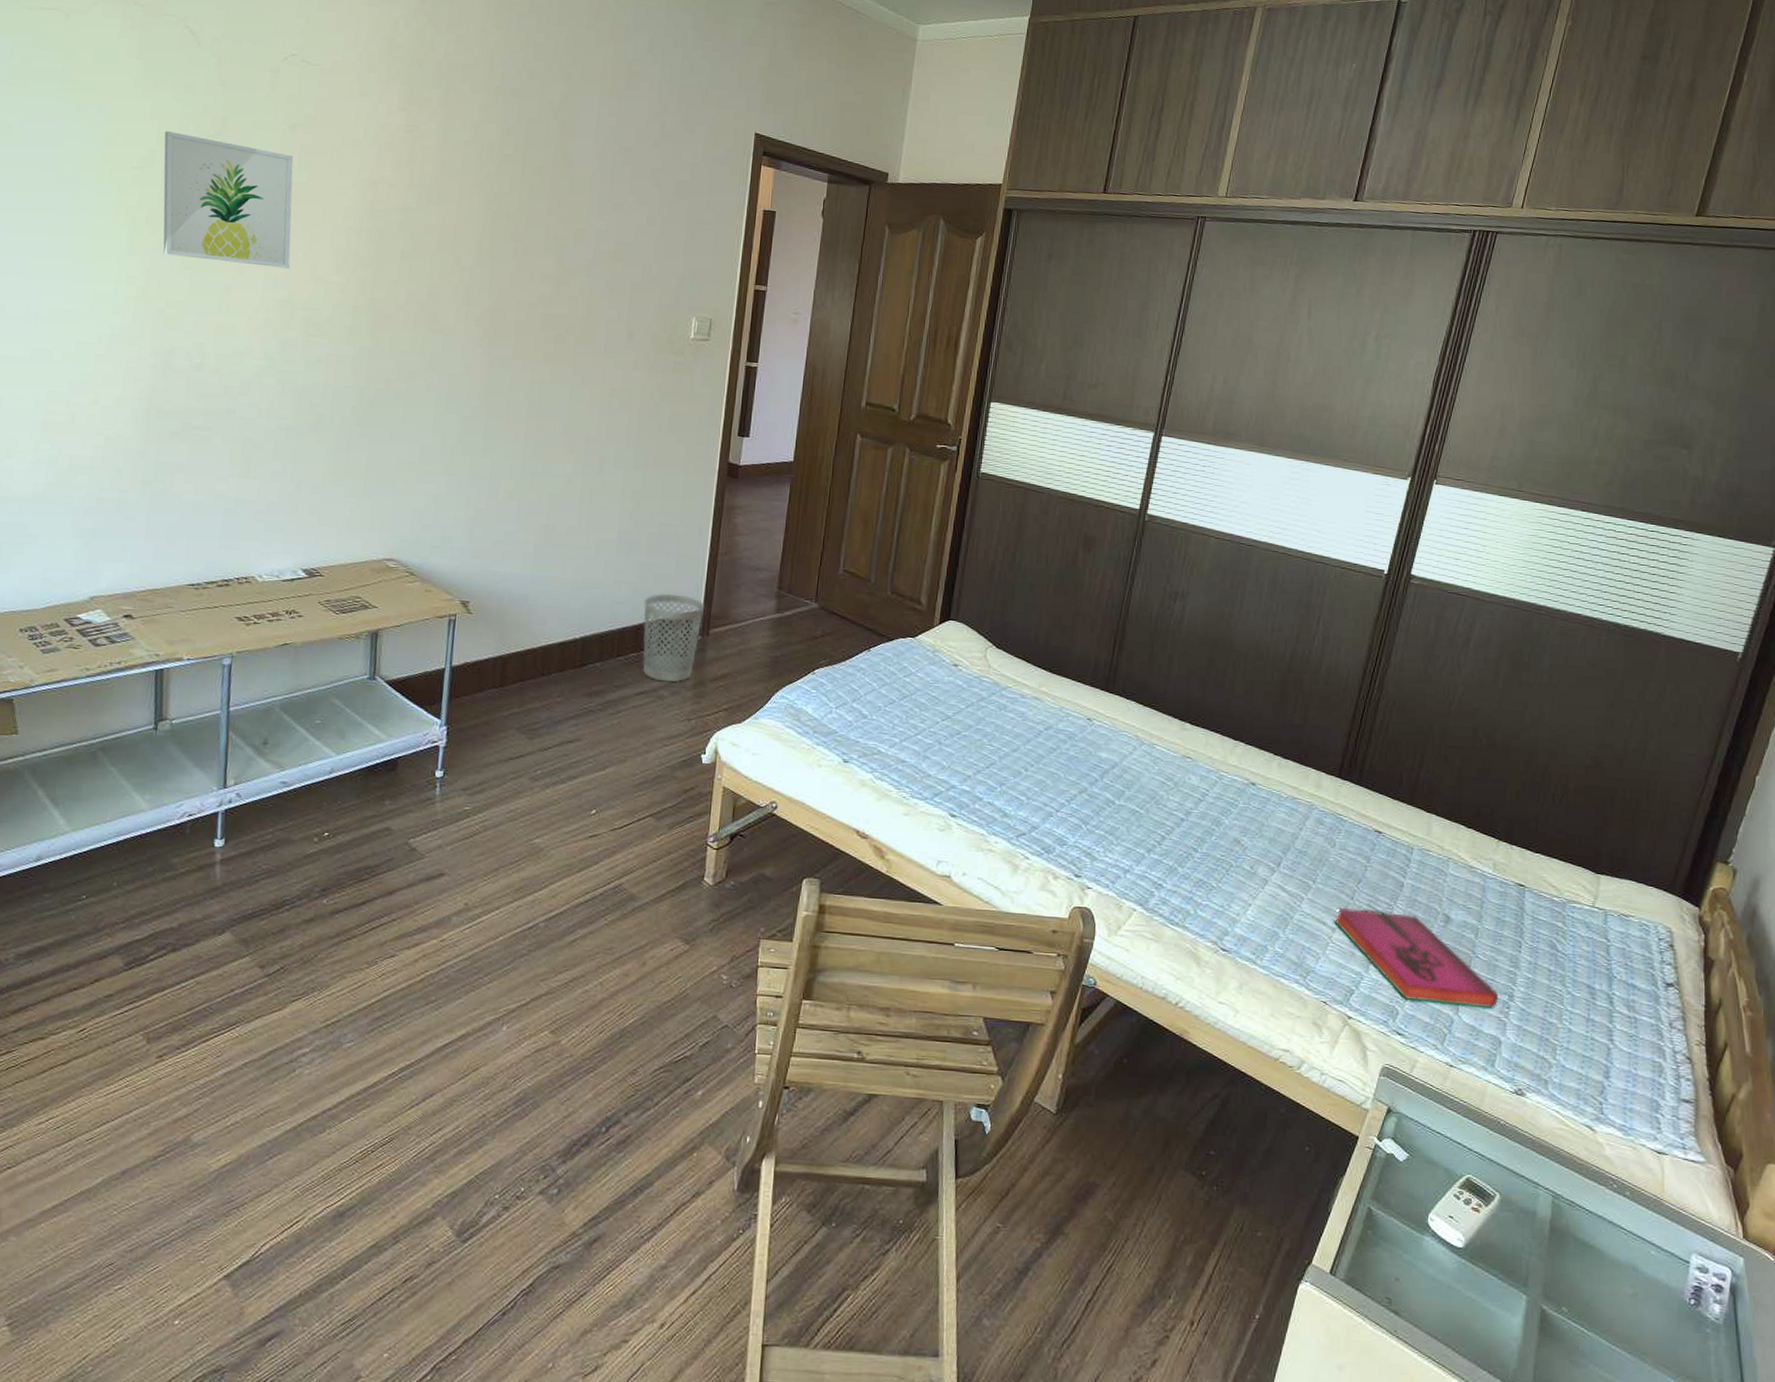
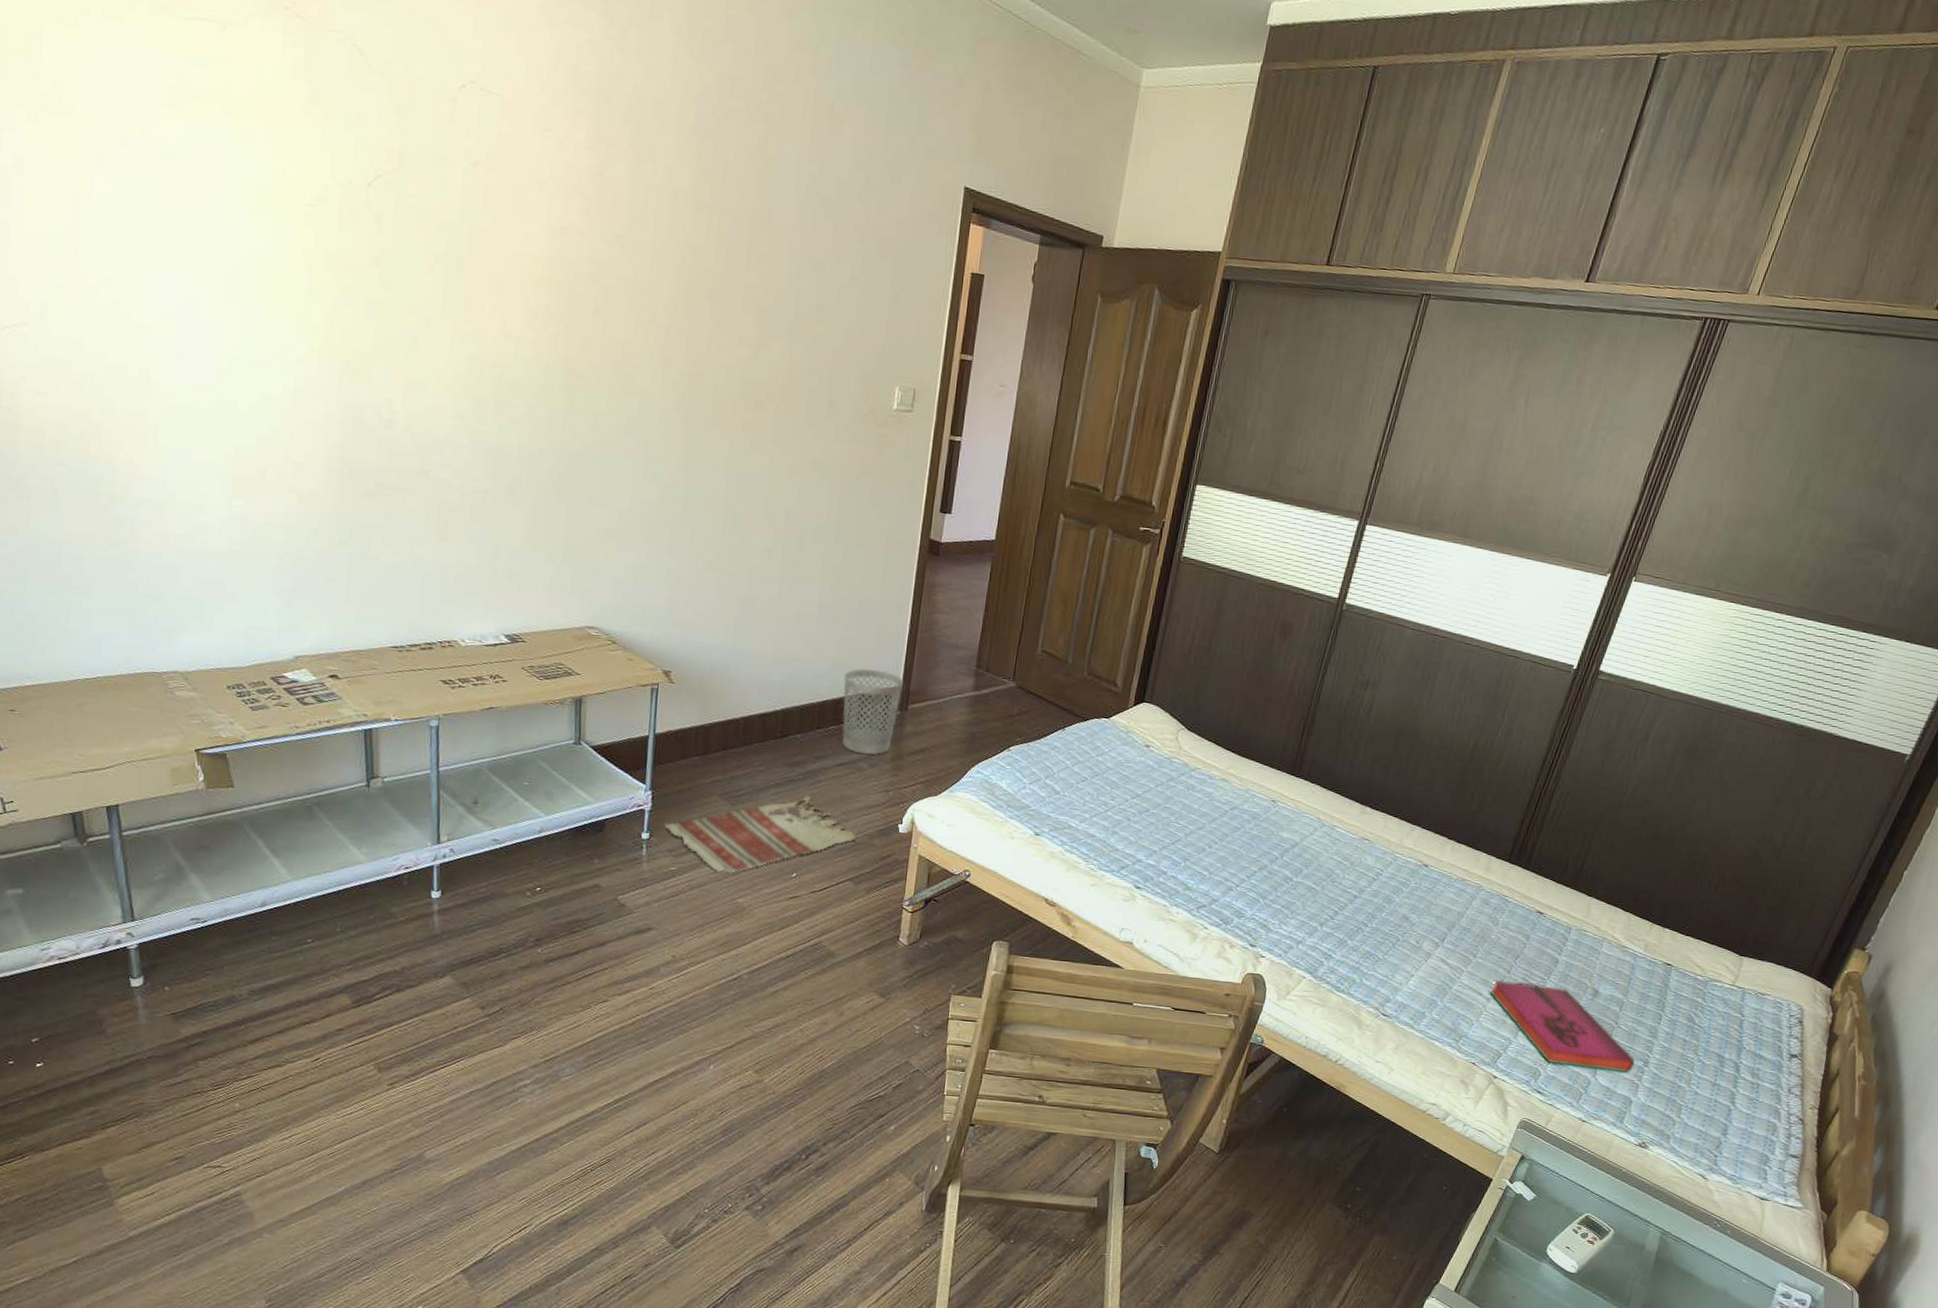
wall art: present [163,131,293,269] -> none [337,165,478,322]
rug: none [459,726,658,811] -> present [664,795,856,872]

